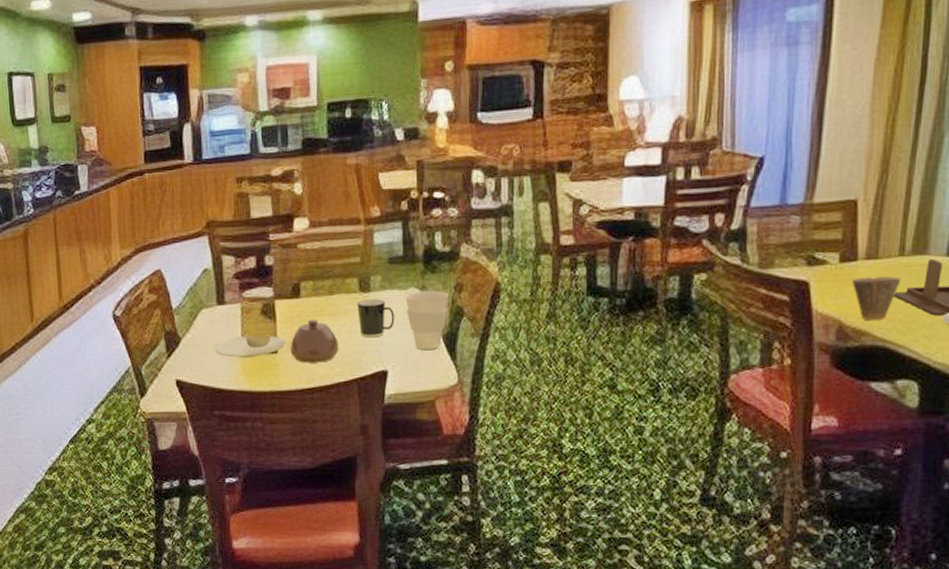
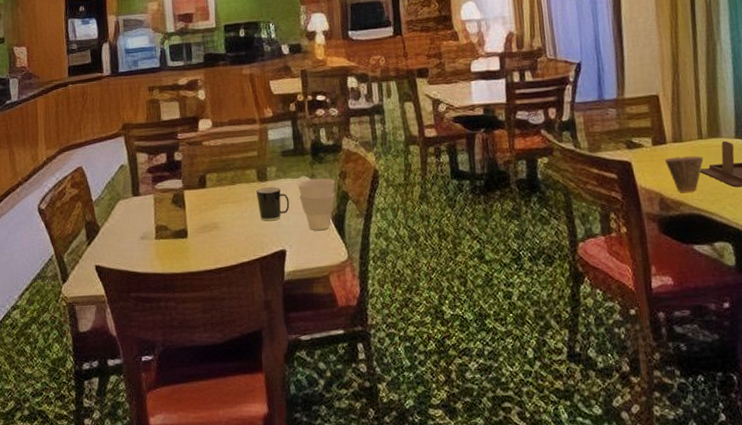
plate: present [214,335,286,357] -> none [130,221,195,243]
sugar bowl: present [290,319,339,363] -> none [198,206,242,246]

